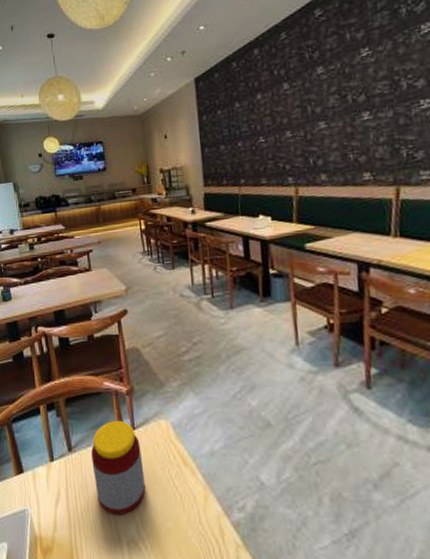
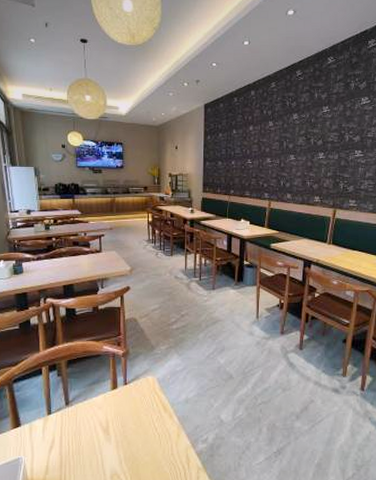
jar: present [91,420,146,515] -> none [86,377,131,455]

